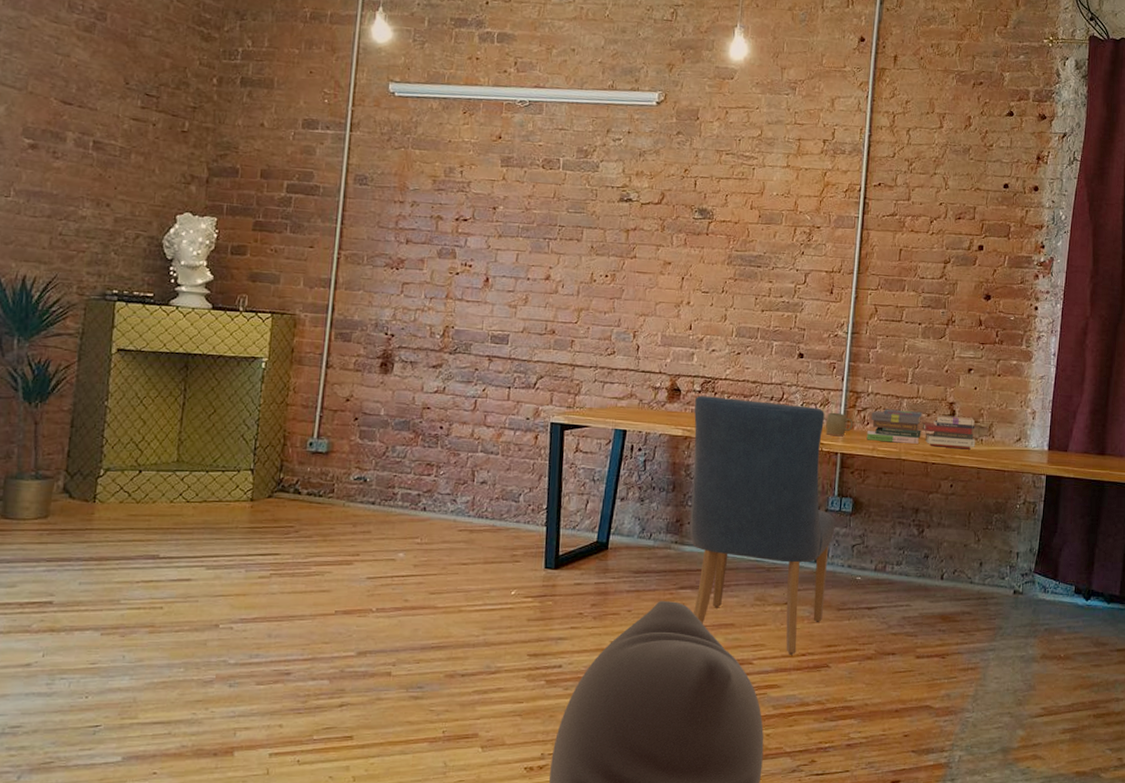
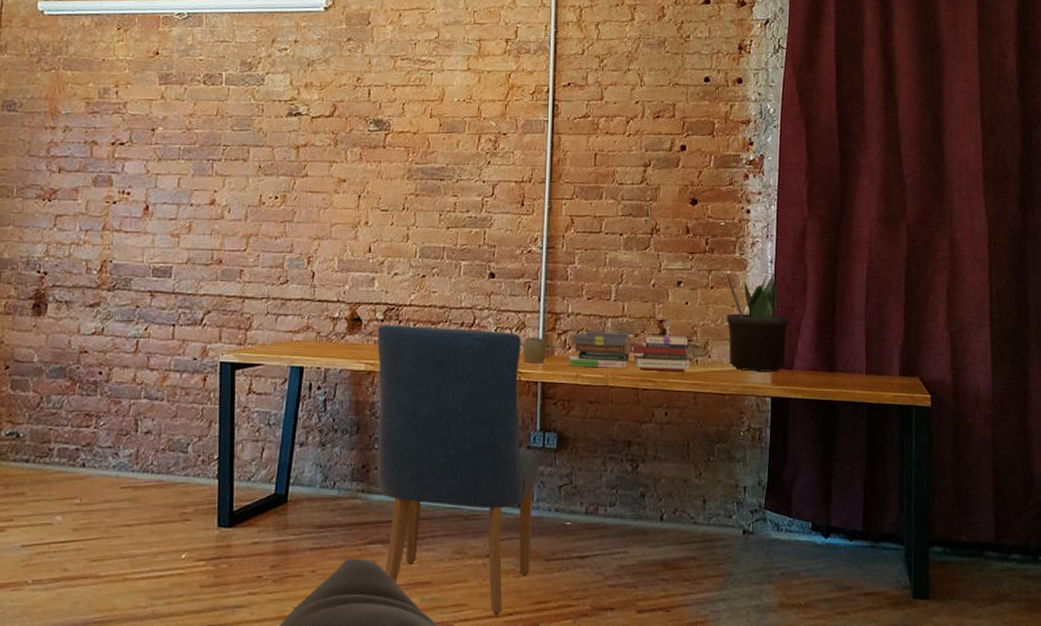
planter: none [1010,360,1066,453] -> present [726,270,789,372]

